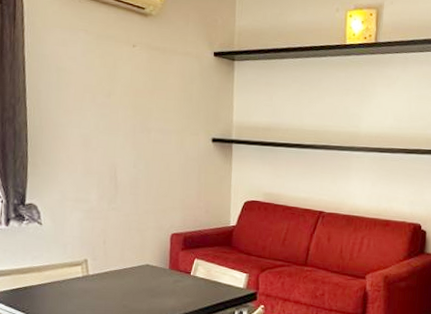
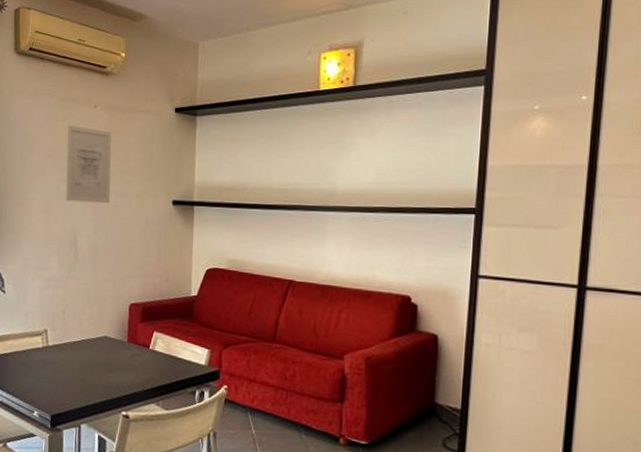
wall art: none [104,62,152,140] -> present [65,124,112,204]

